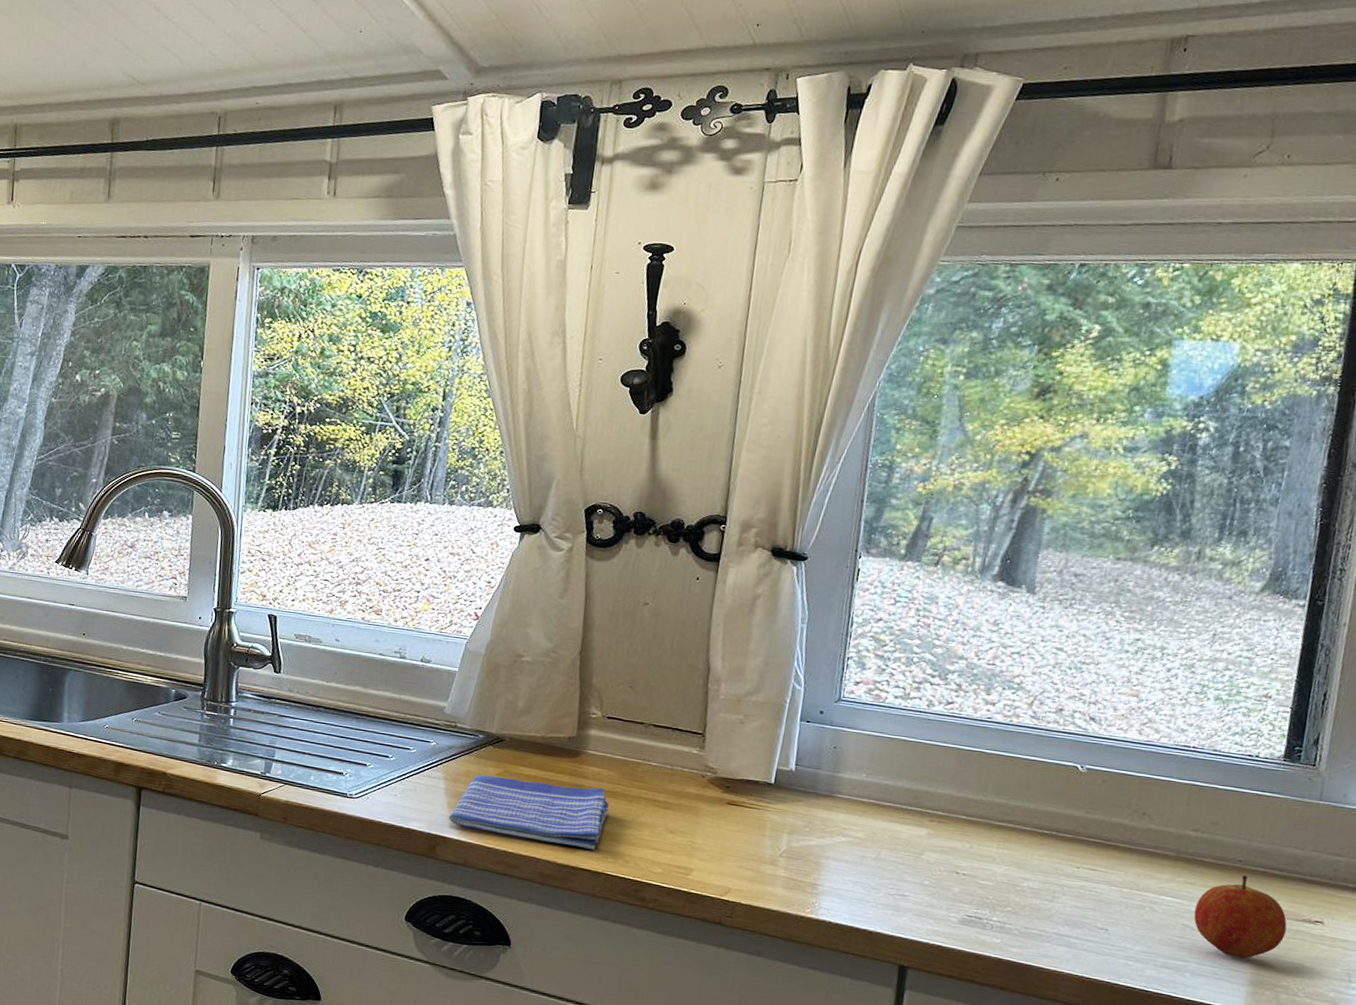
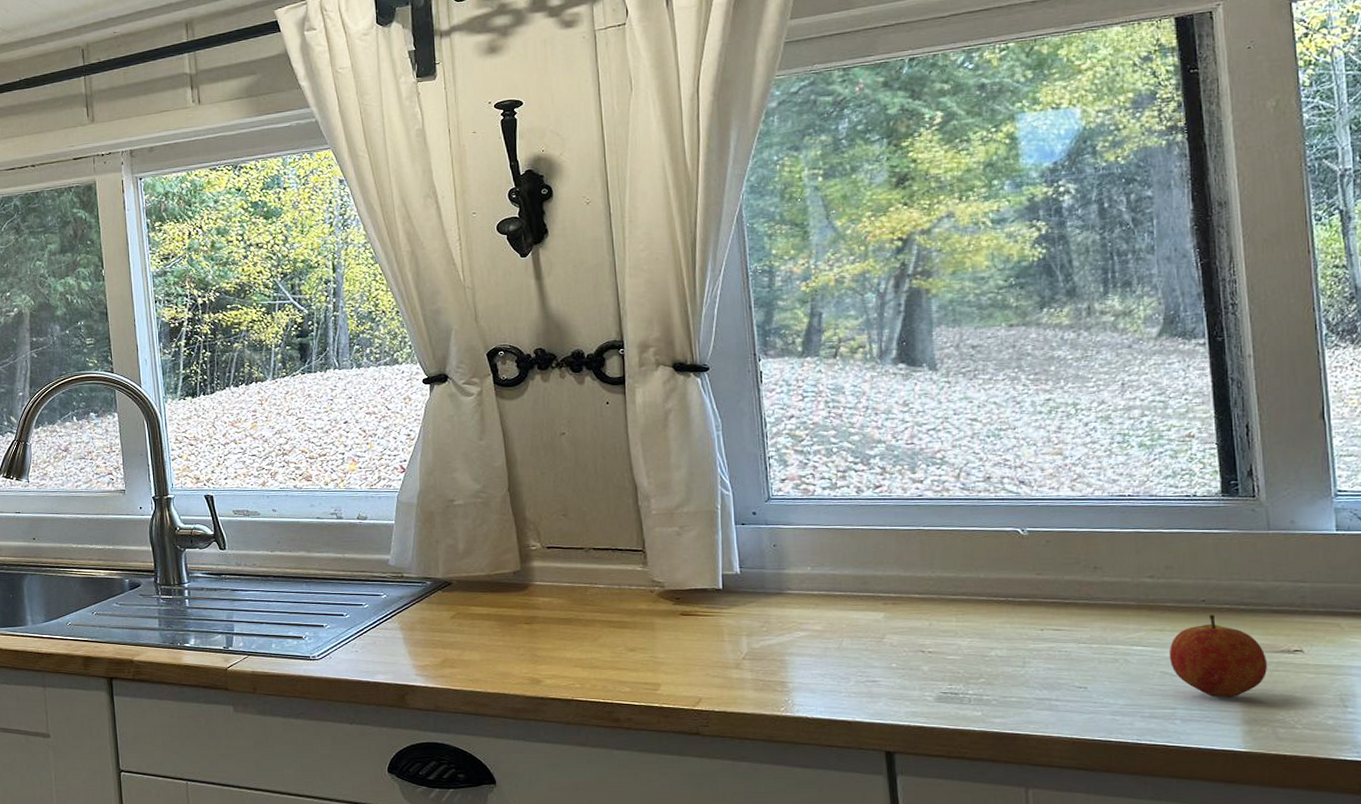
dish towel: present [448,775,609,850] -> none [411,617,566,679]

